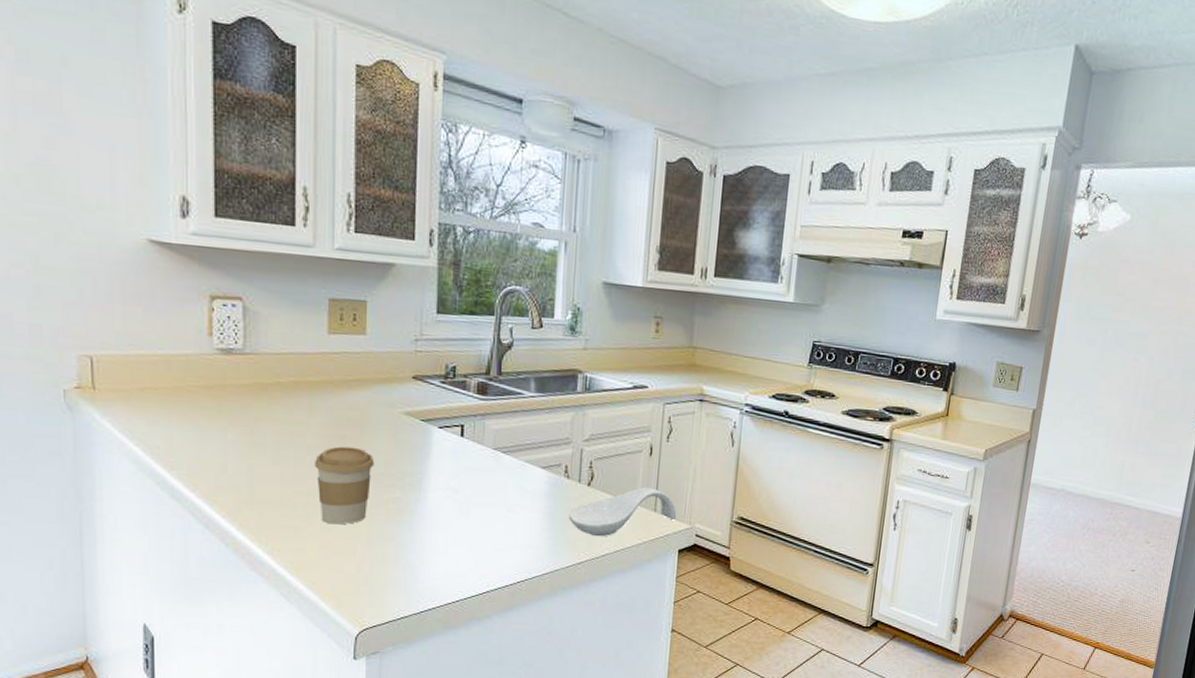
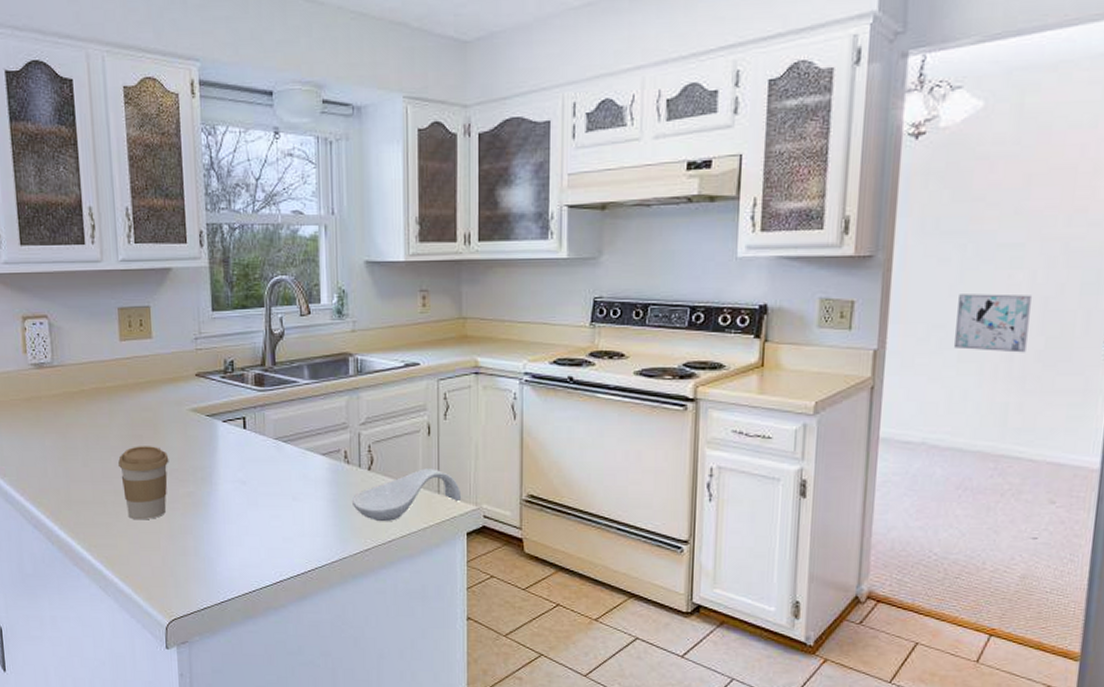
wall art: none [1091,370,1149,422] -> present [953,293,1031,353]

